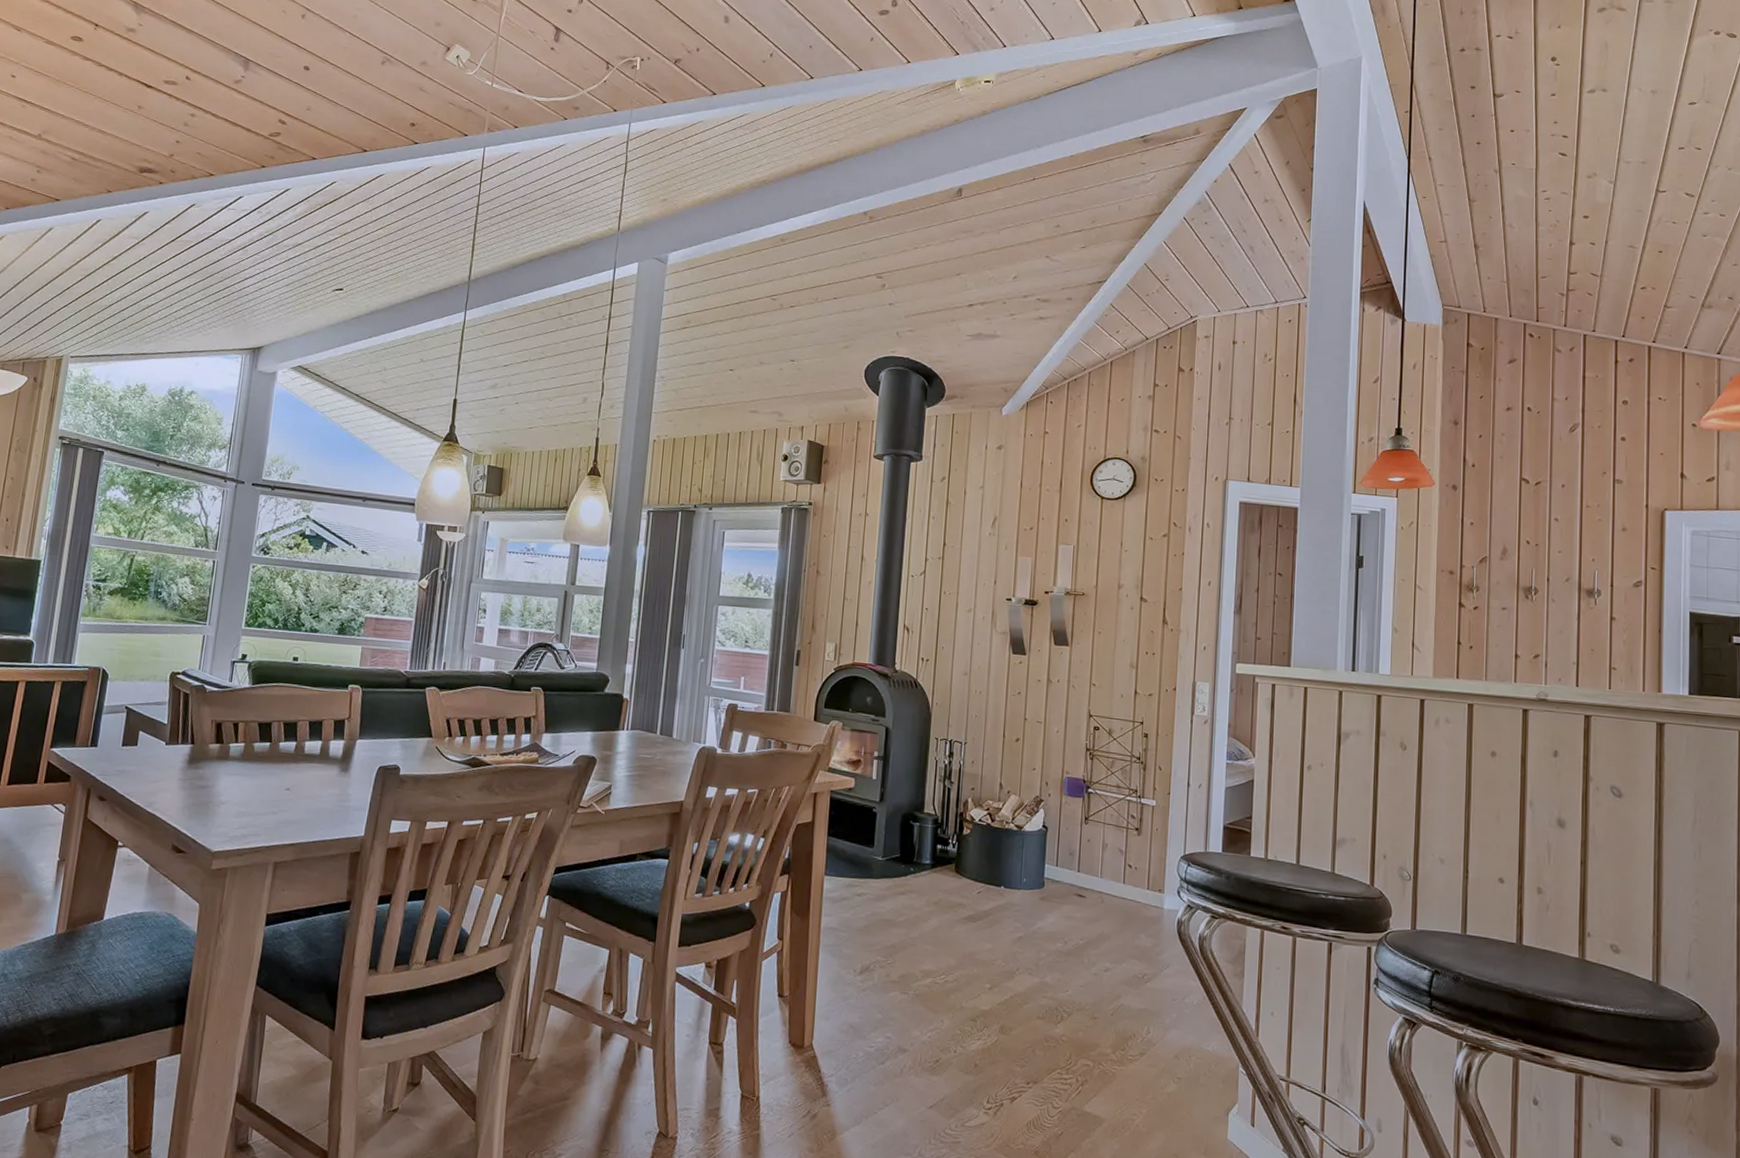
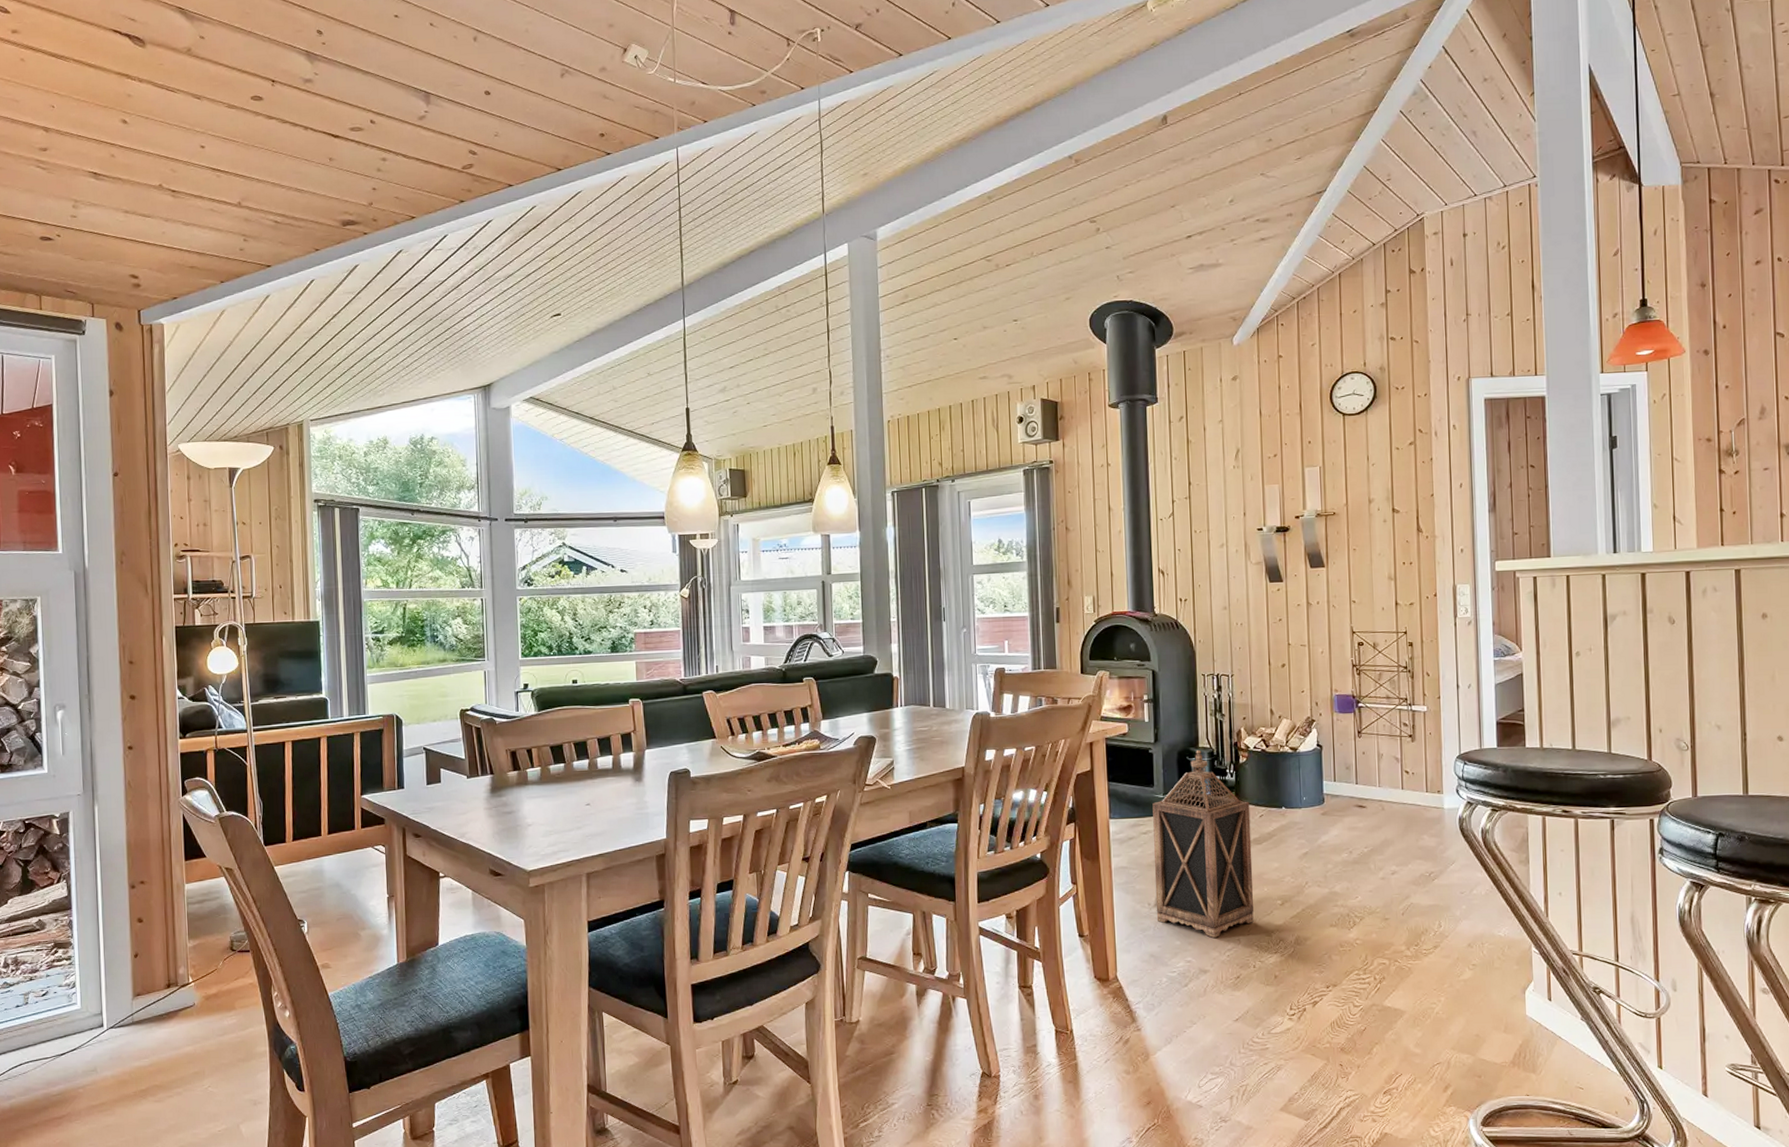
lantern: none [860,815,969,1017] -> present [1152,749,1254,939]

